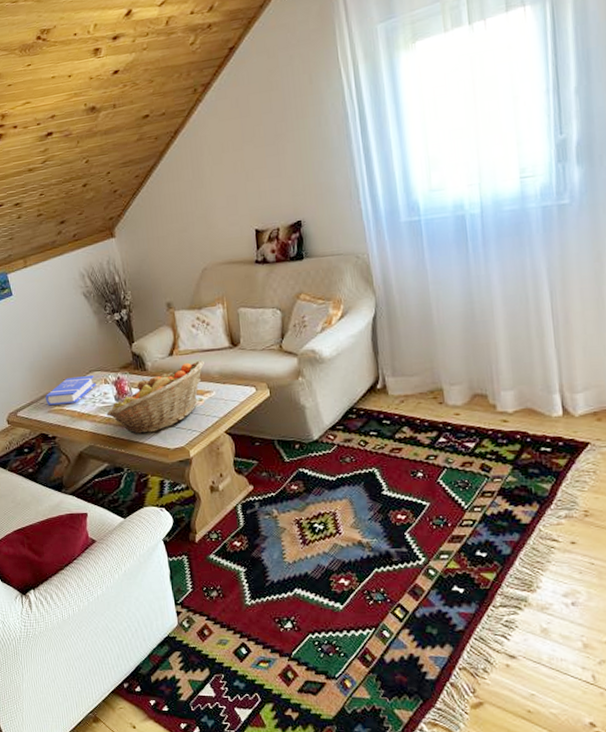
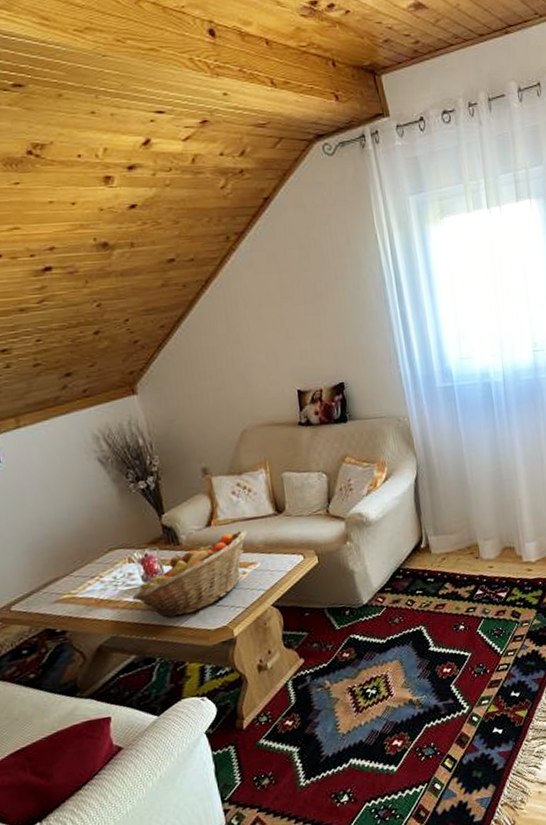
book: present [45,375,96,406] -> none [50,554,118,595]

